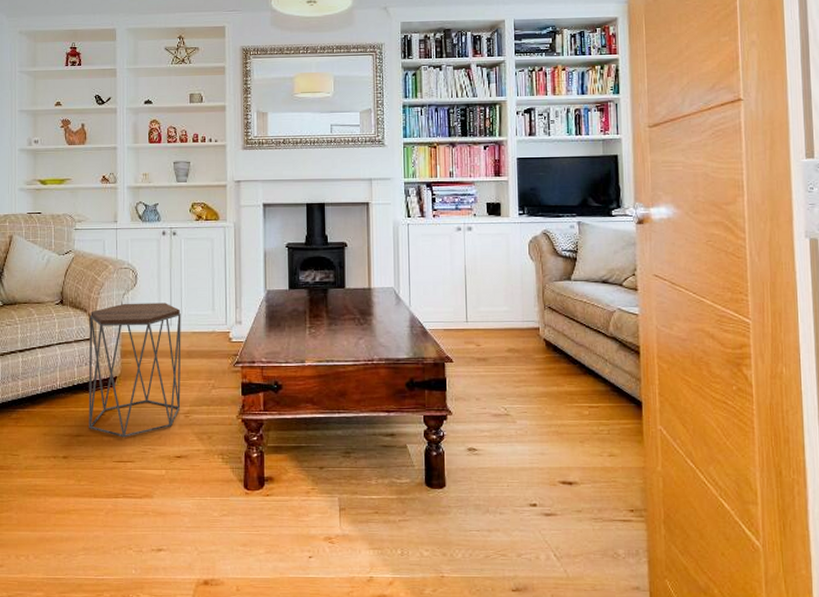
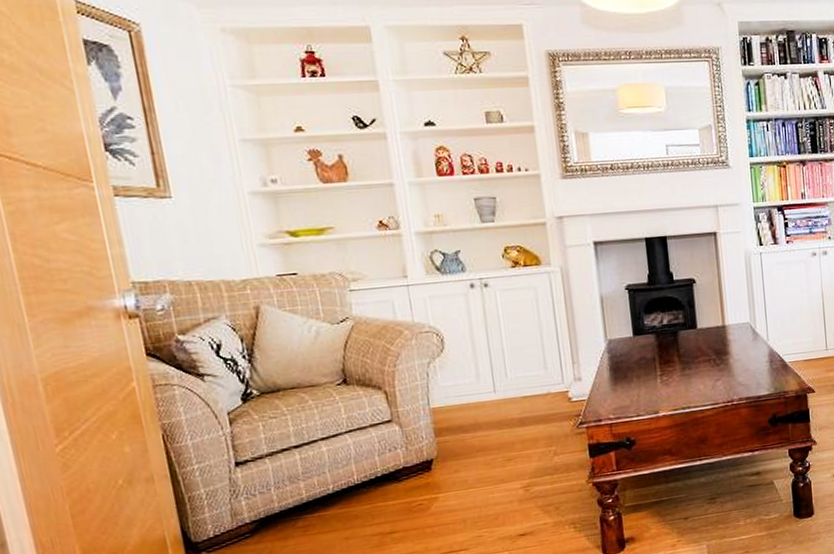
side table: present [88,303,181,438] -> none [386,367,519,526]

